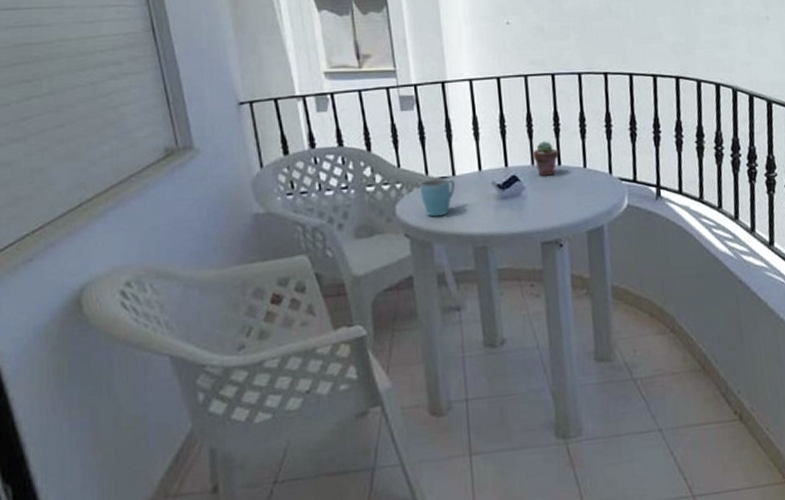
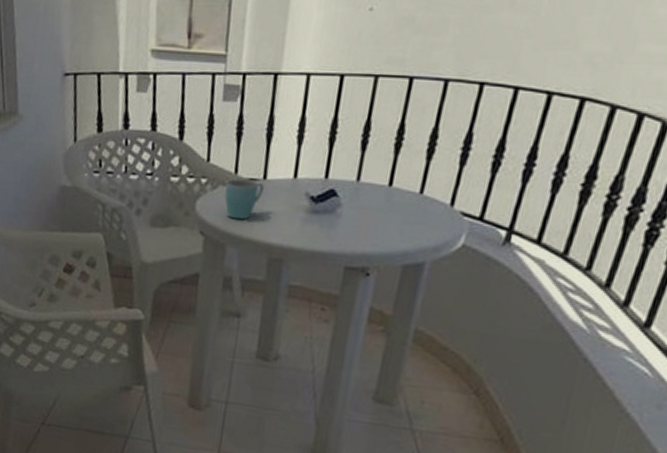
potted succulent: present [532,141,559,176] -> none [360,156,394,196]

